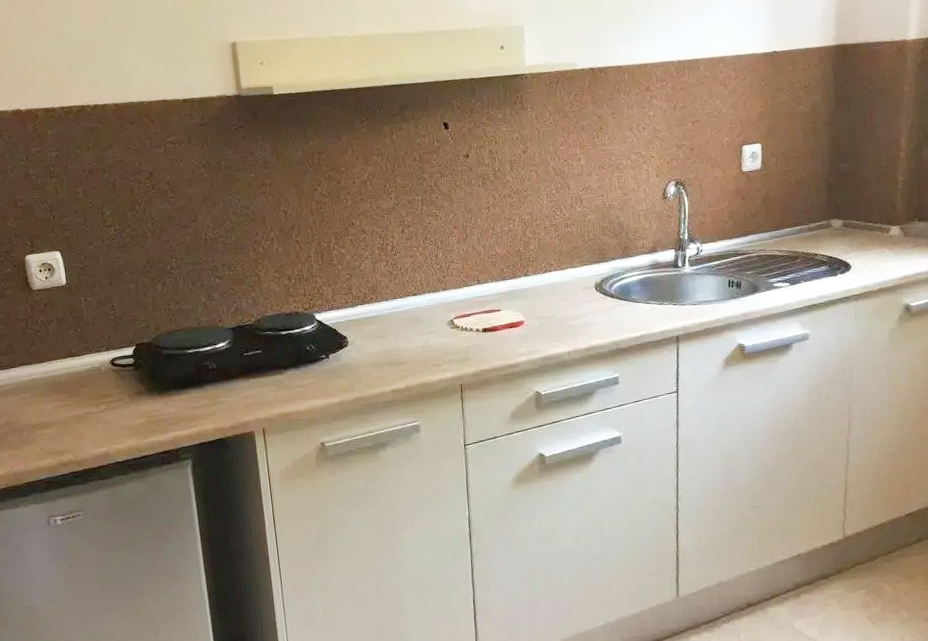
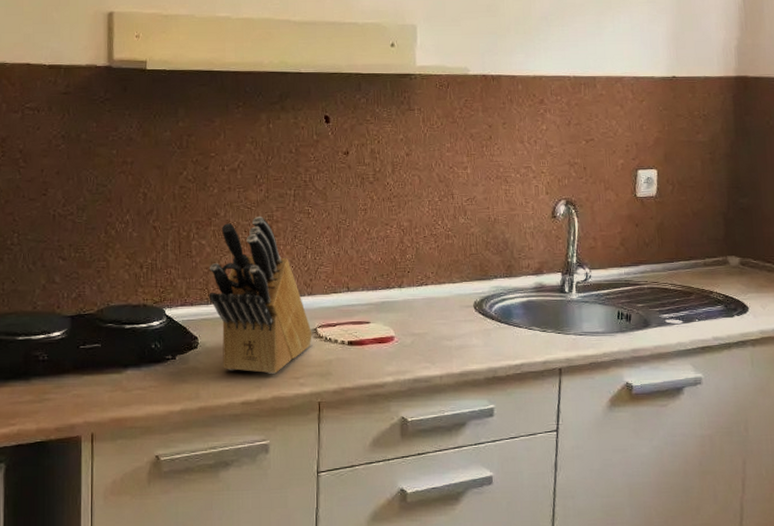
knife block: none [351,222,450,364] -> present [209,216,312,375]

